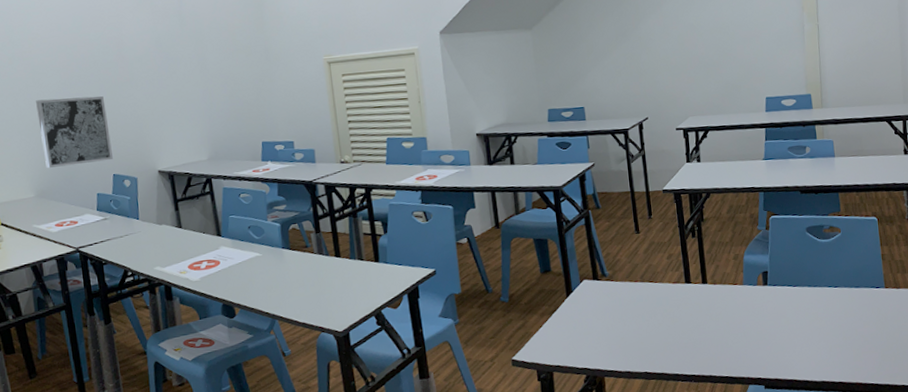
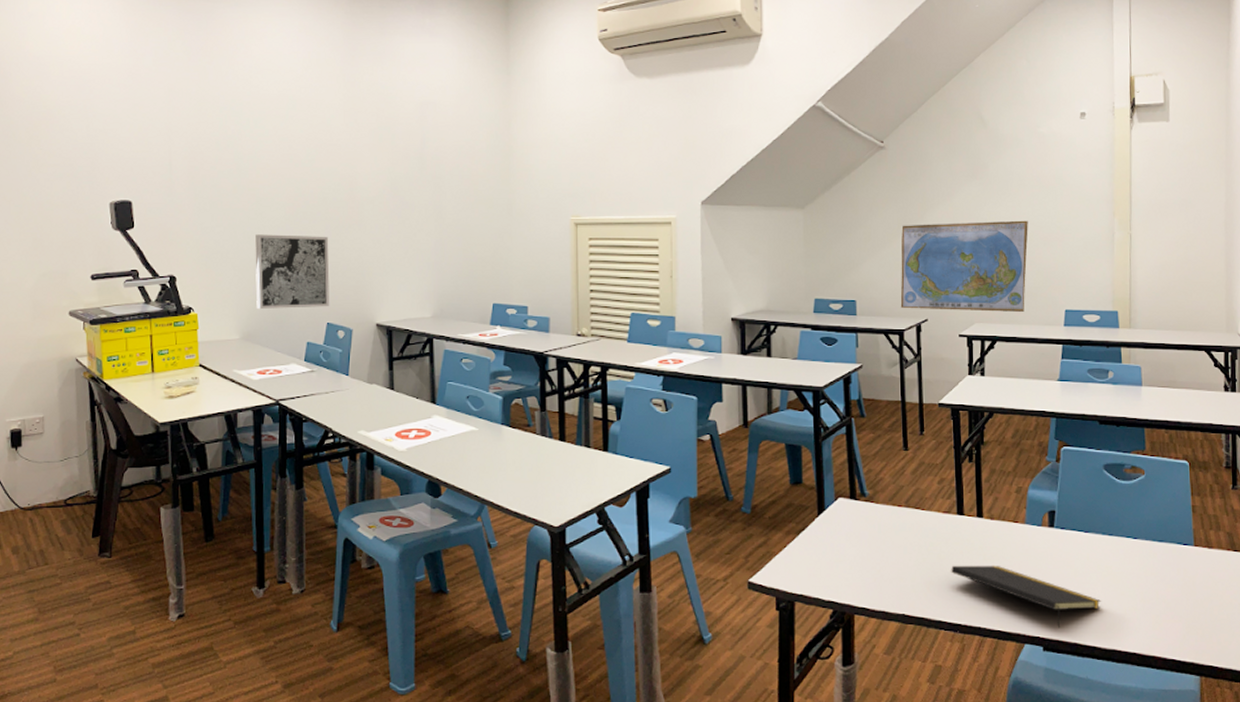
world map: none [619,21,731,110] -> present [900,220,1028,312]
notepad: none [683,322,811,369] -> present [951,565,1102,628]

